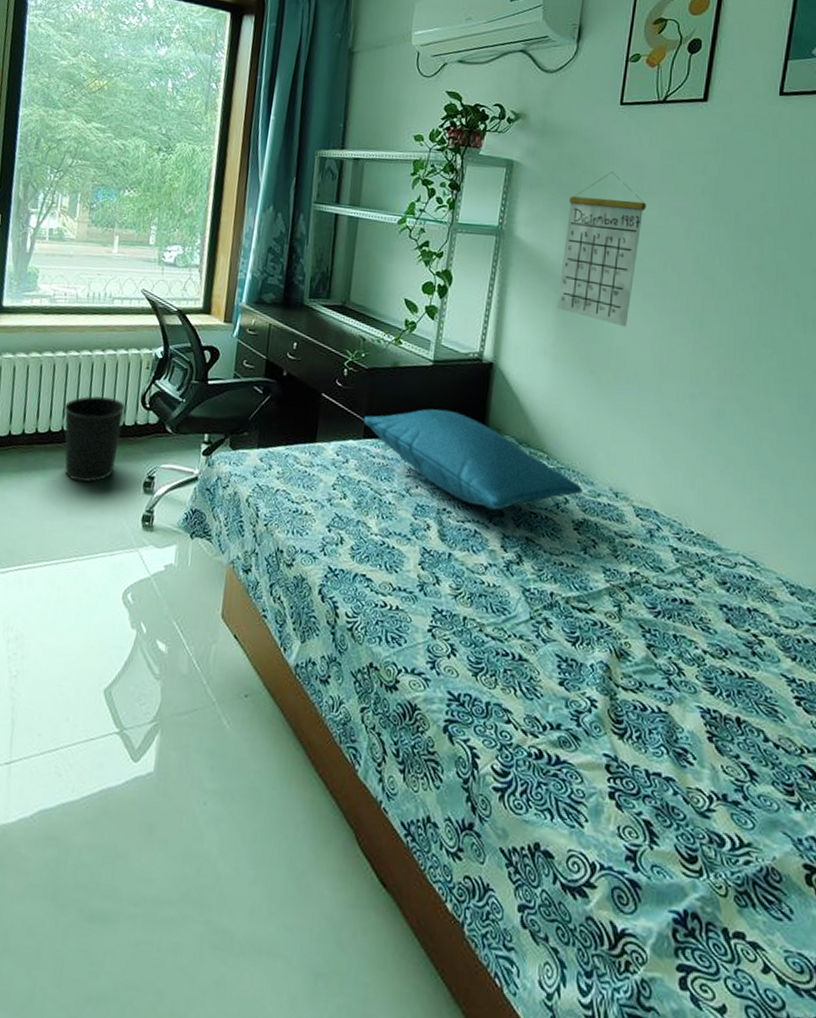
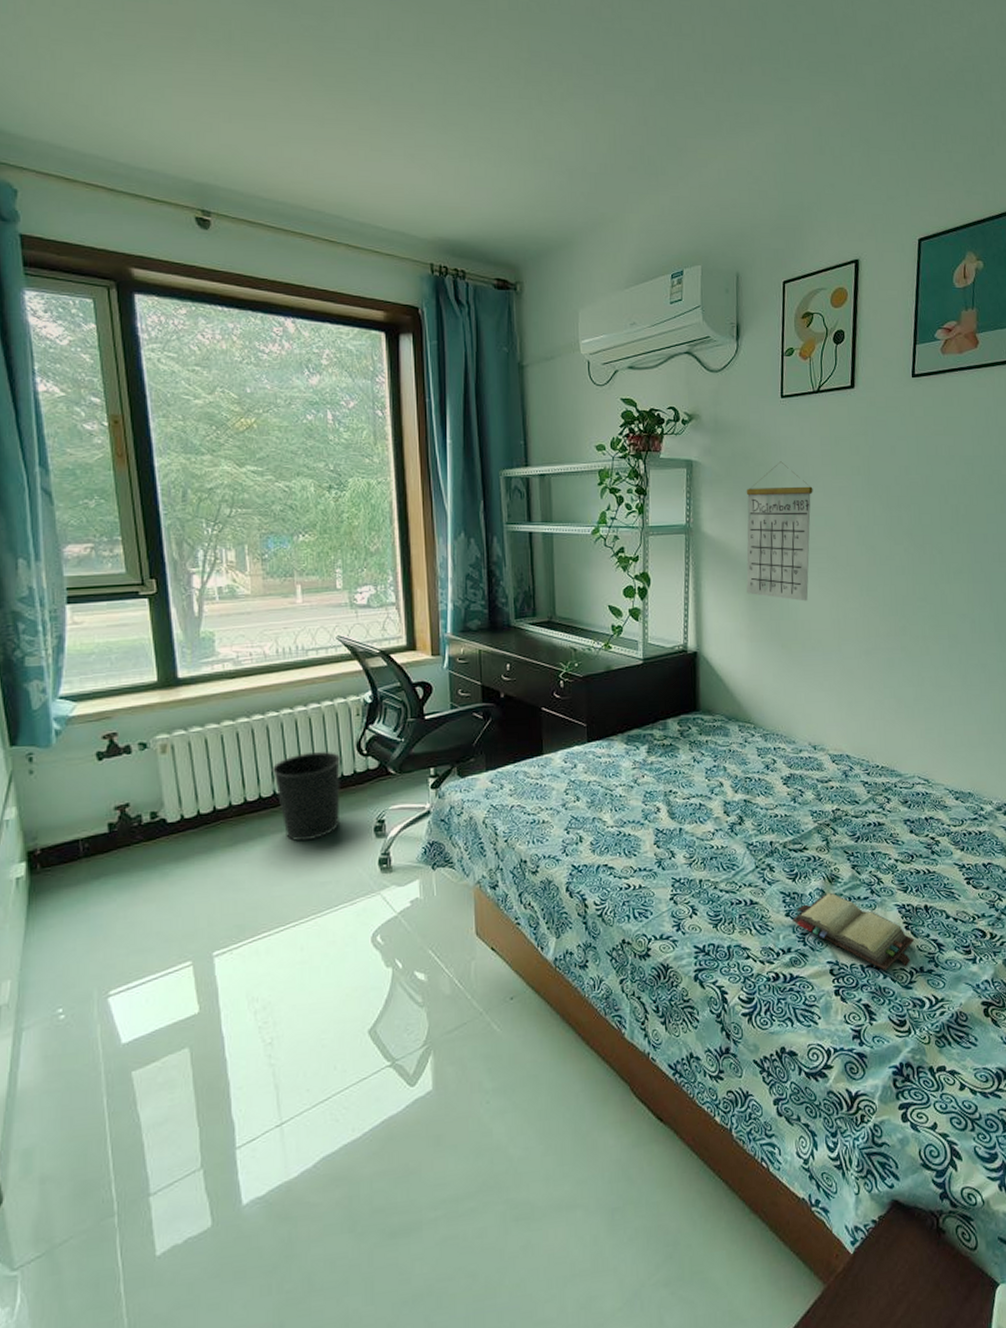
pillow: present [363,408,583,511] -> none [585,701,787,783]
hardback book: none [567,669,719,788] -> present [793,892,915,971]

